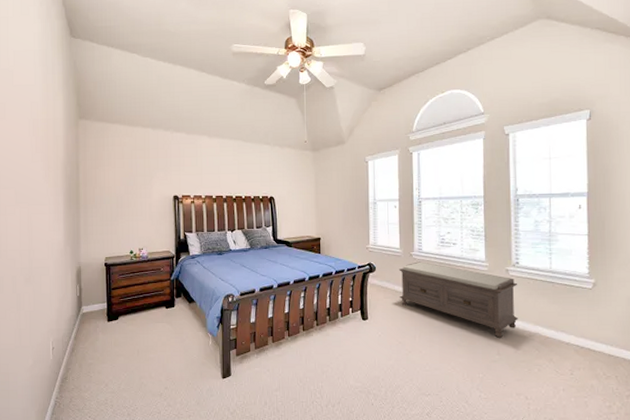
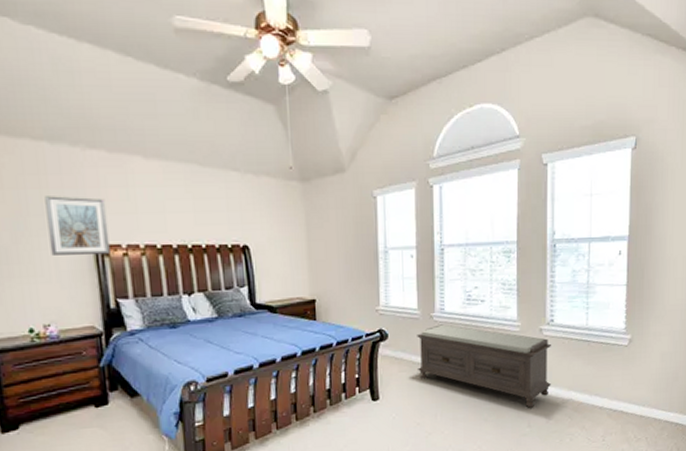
picture frame: none [147,163,183,202] -> present [45,196,110,255]

